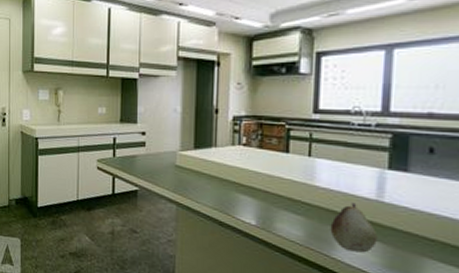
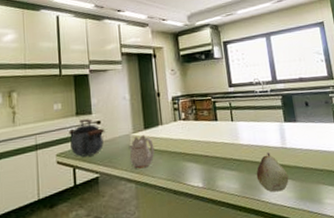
kettle: none [111,128,150,167] -> present [68,119,105,157]
teapot: none [173,154,203,191] -> present [128,135,155,169]

